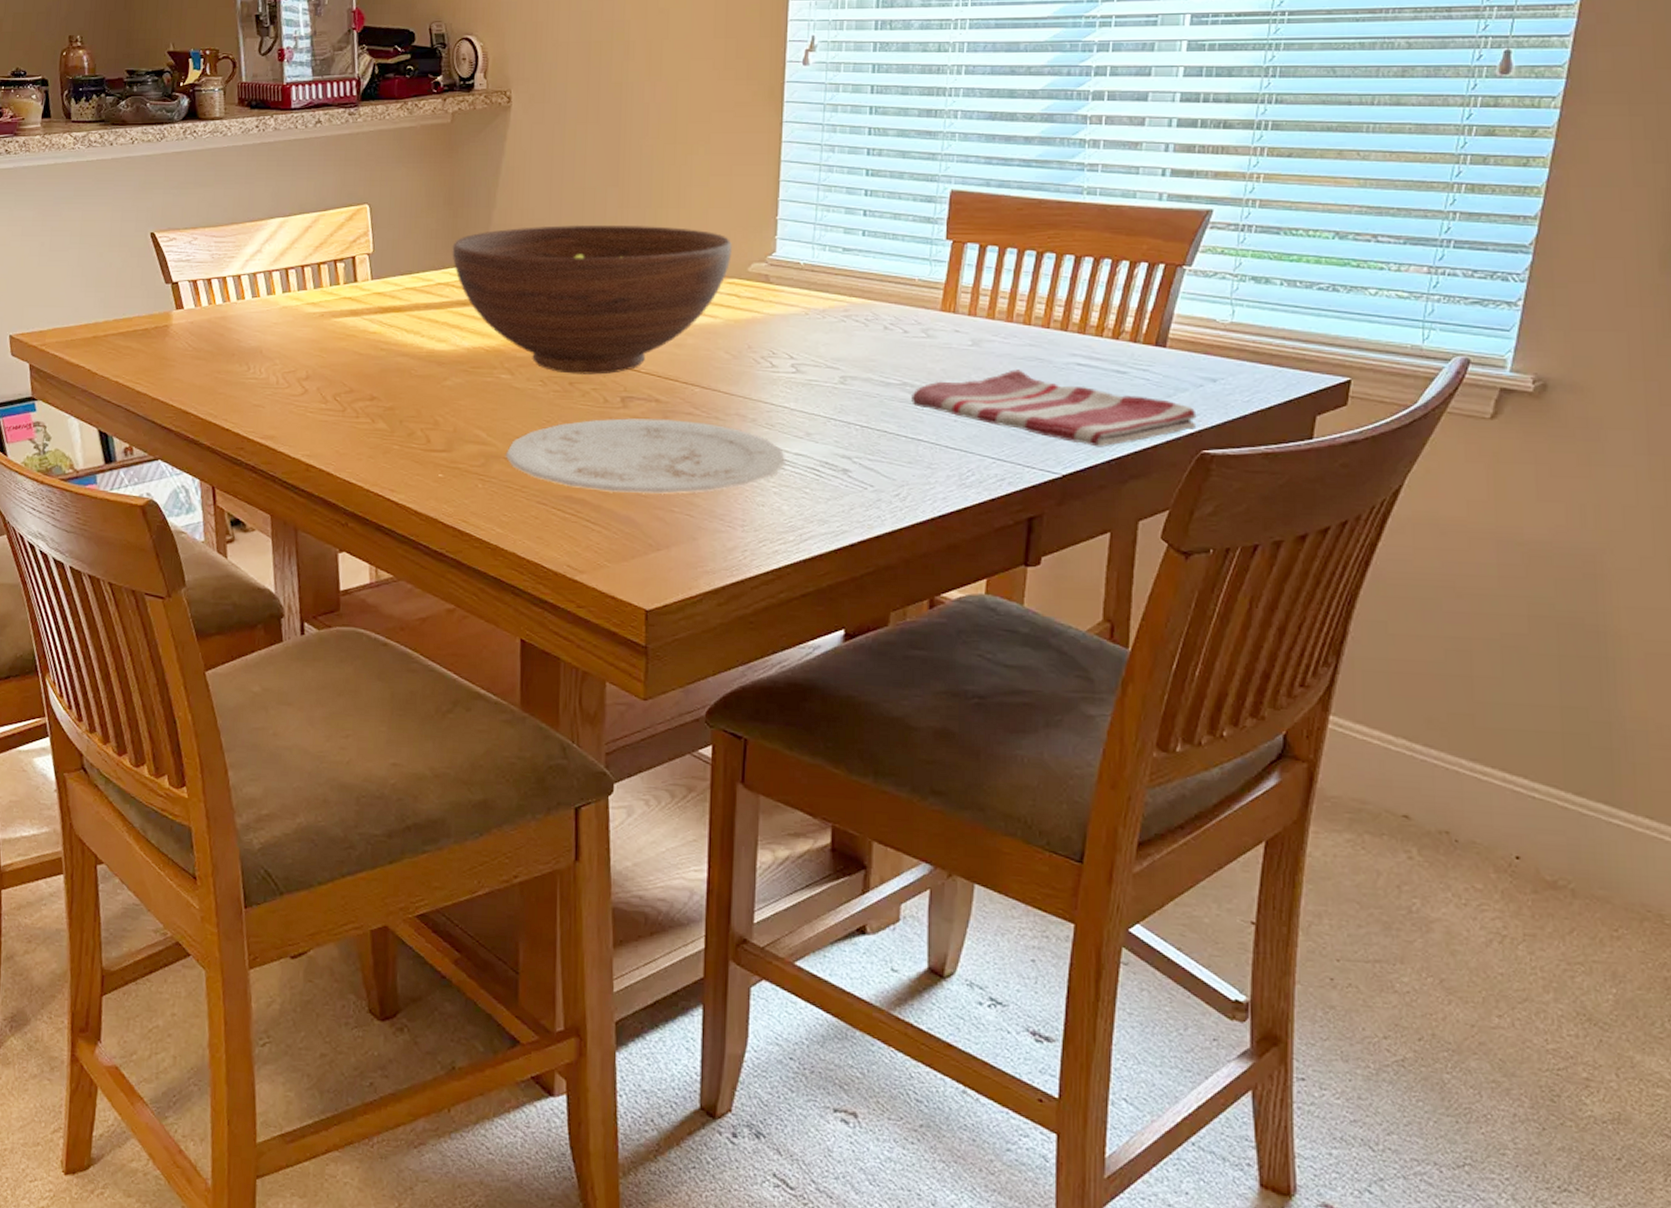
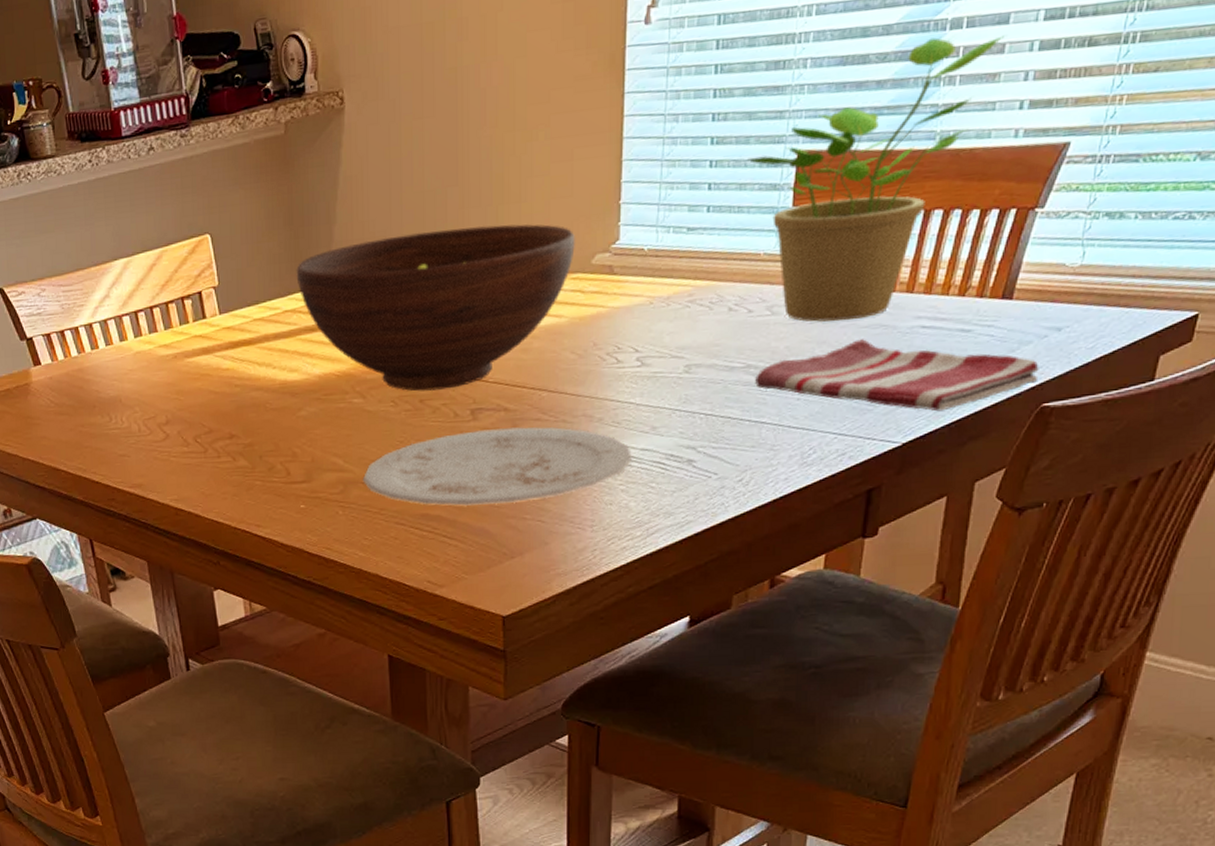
potted plant: none [902,105,1147,351] -> present [748,35,1007,322]

